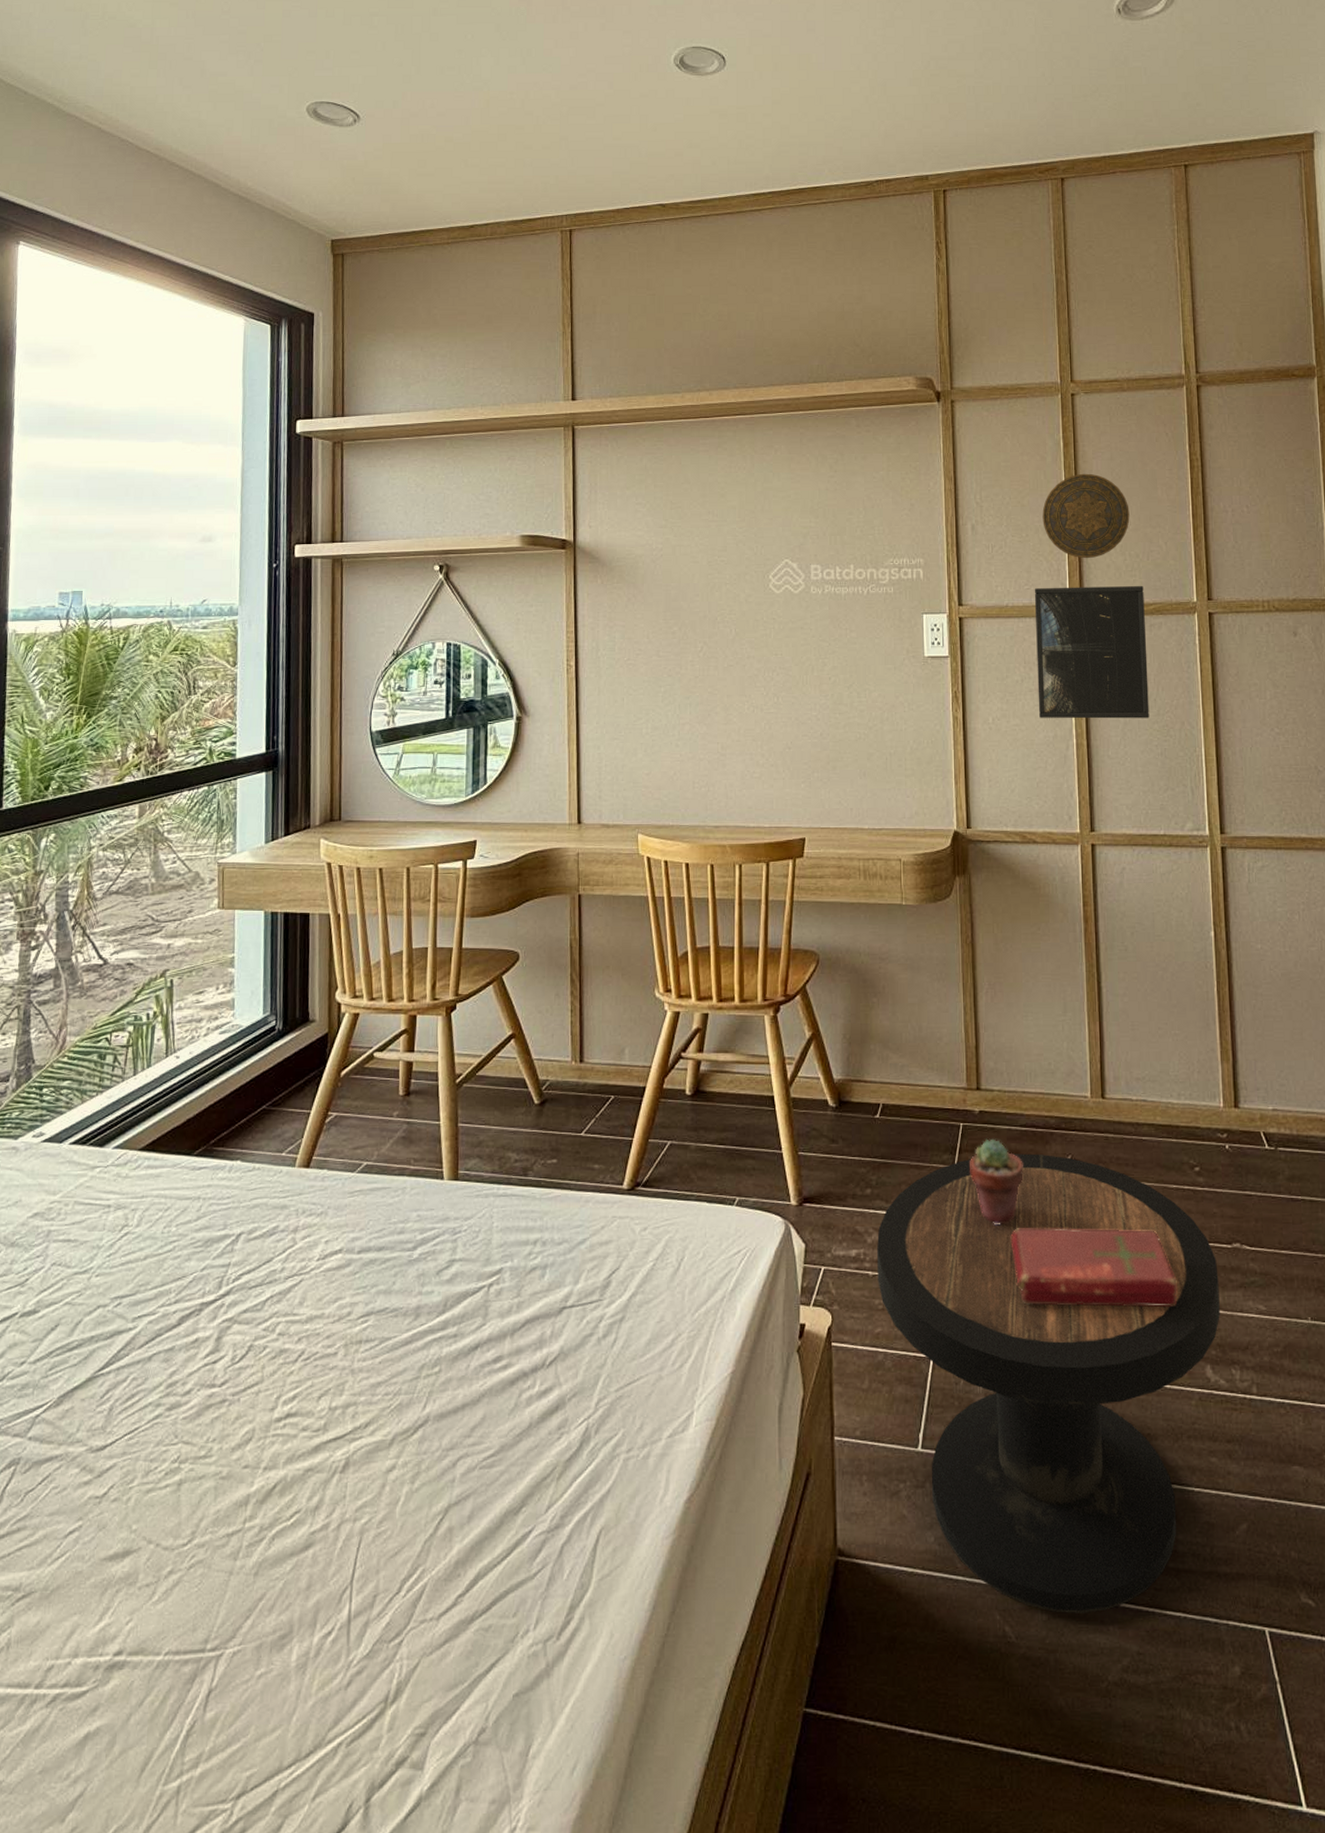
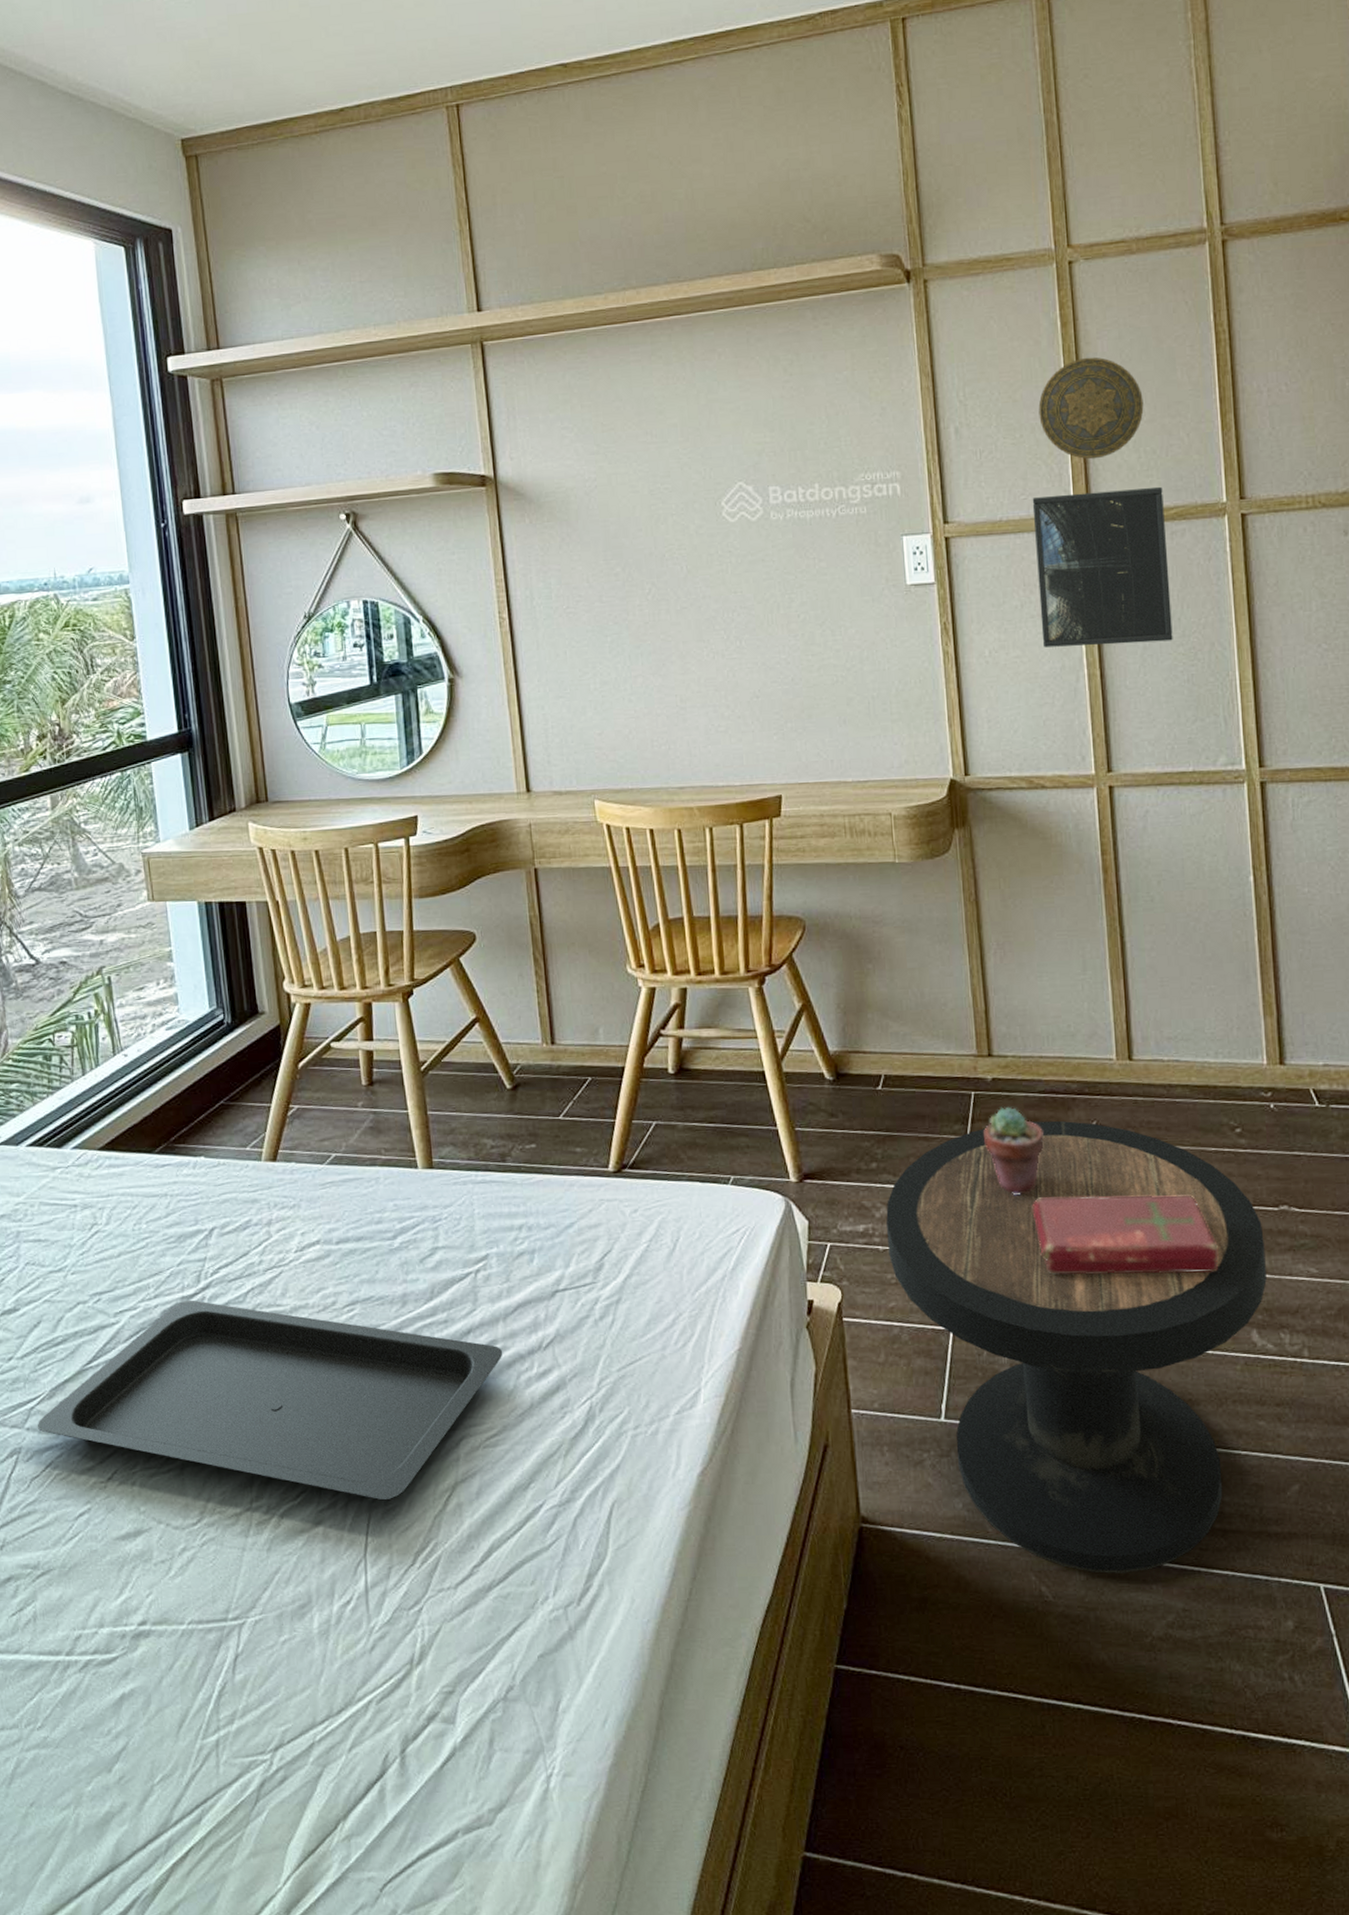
serving tray: none [39,1306,508,1523] -> present [37,1300,503,1501]

